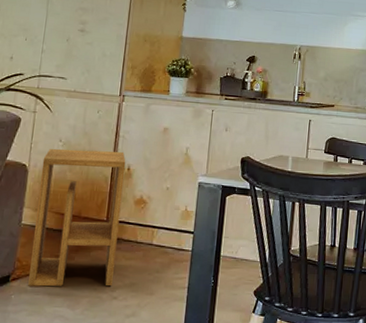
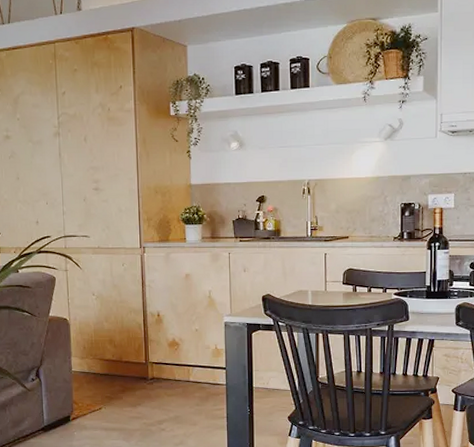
side table: present [28,148,126,287] -> none [81,300,159,424]

